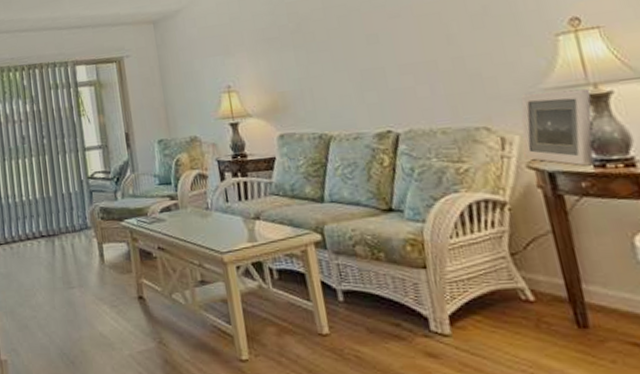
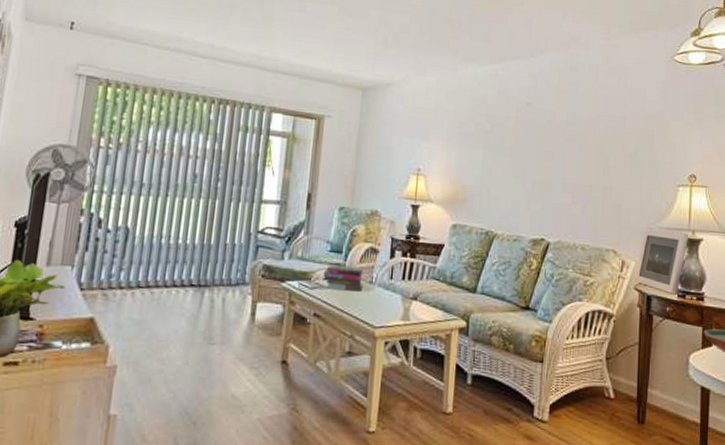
books: none [157,195,201,222] -> present [323,264,366,292]

